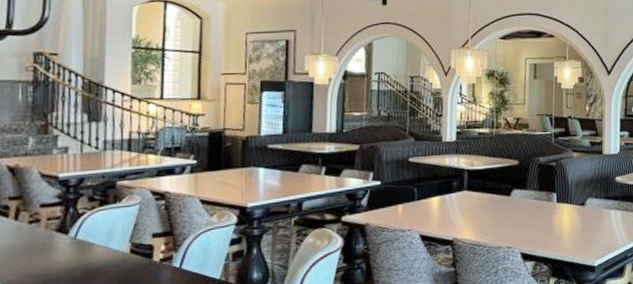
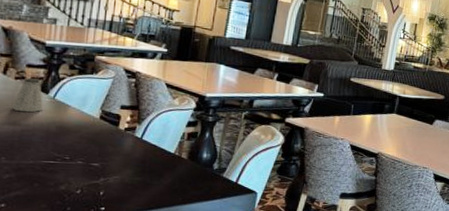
saltshaker: none [29,219,64,260] -> present [12,78,43,113]

